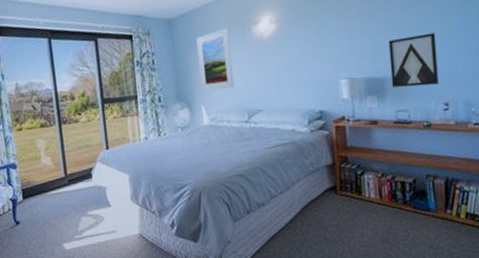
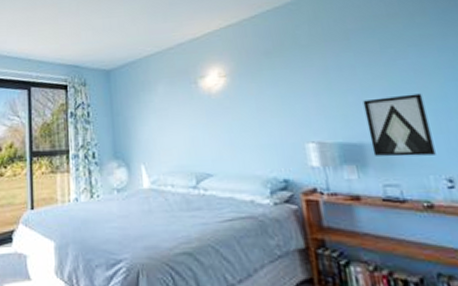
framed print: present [196,28,235,91] -> none [136,81,180,149]

